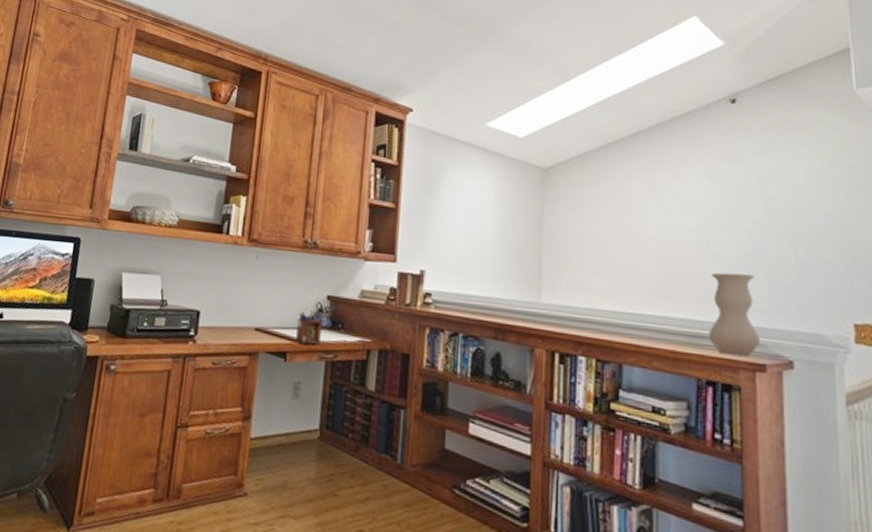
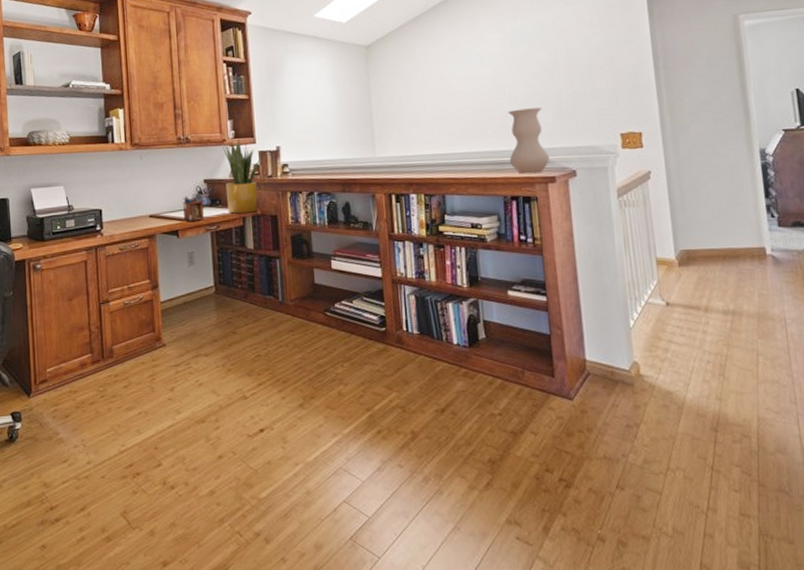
planter: none [350,253,398,346] -> present [221,138,260,214]

